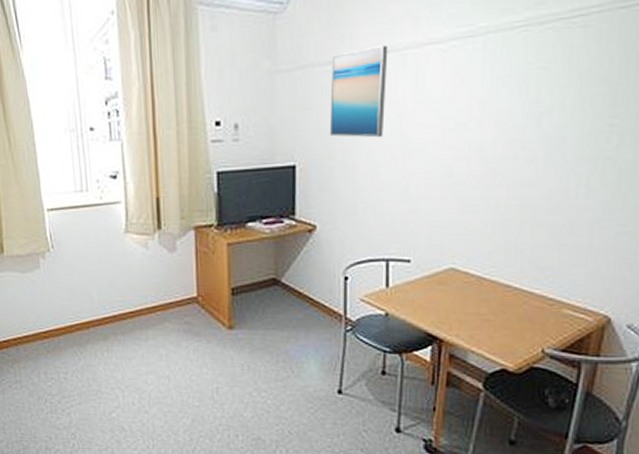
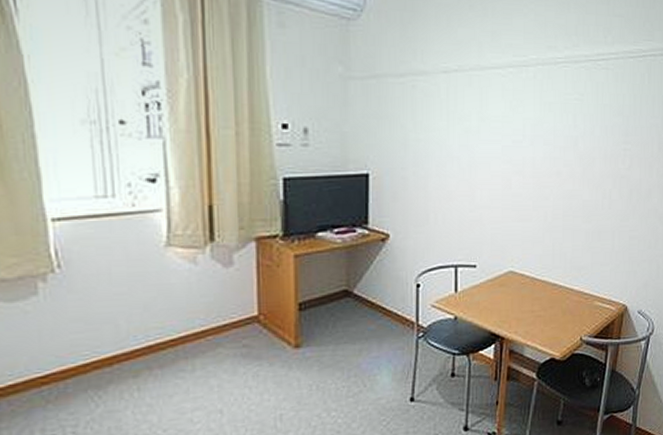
wall art: present [329,45,388,138] -> none [402,64,456,150]

